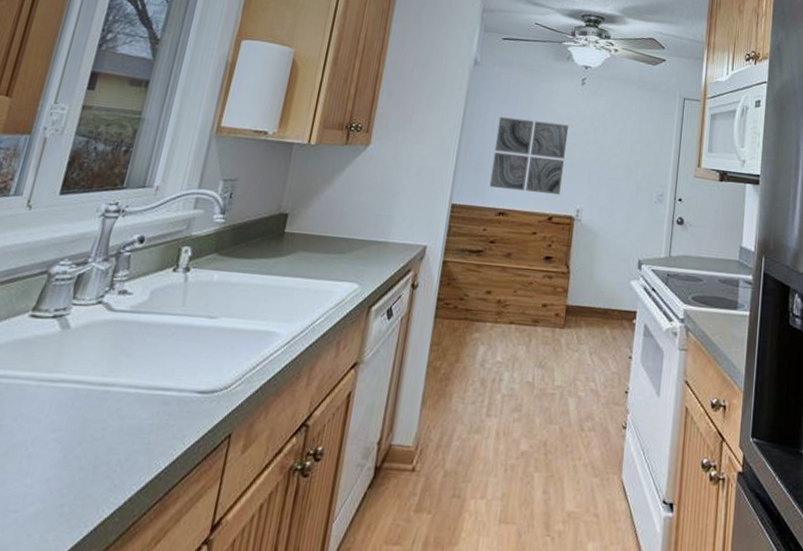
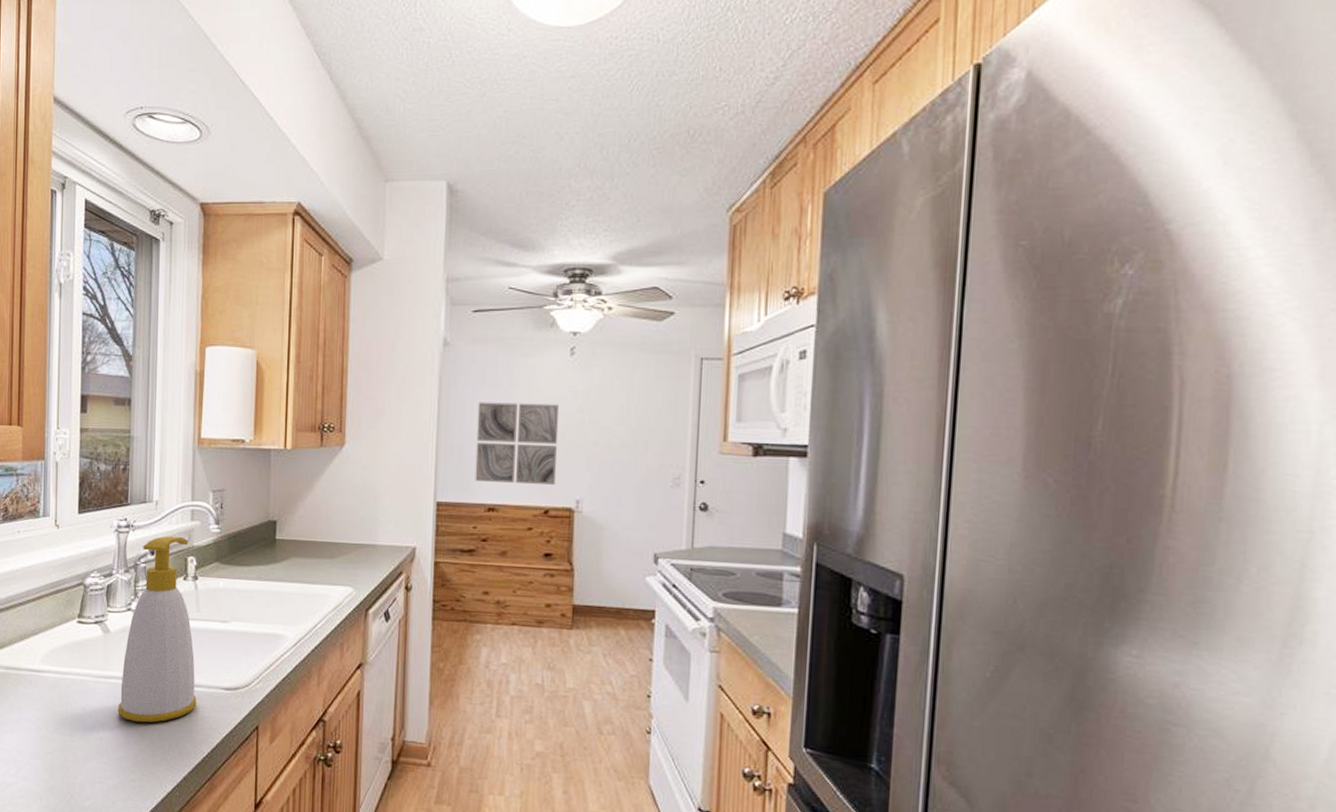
soap bottle: none [59,223,187,434] -> present [118,535,197,723]

